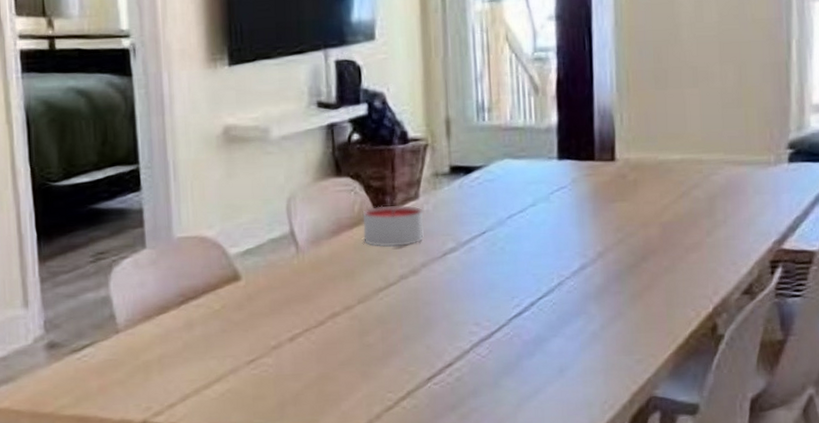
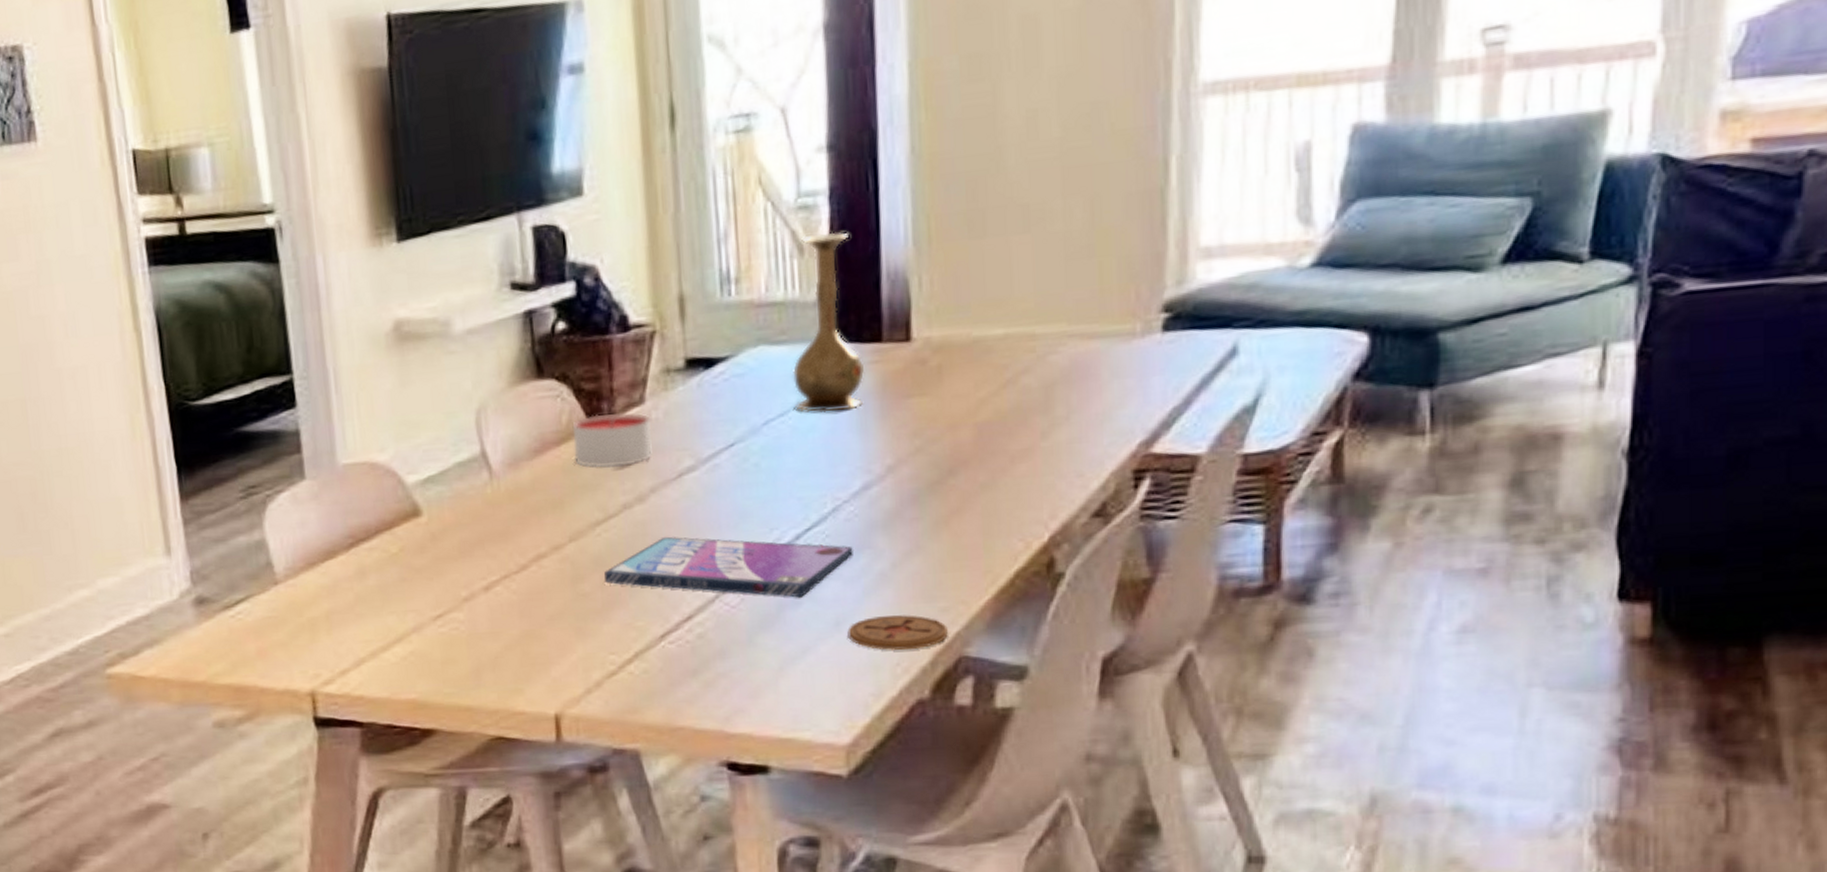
video game case: none [385,301,573,350] -> present [604,536,853,598]
vase: none [529,78,582,211] -> present [792,232,865,413]
coaster: none [568,364,642,391] -> present [847,615,948,650]

